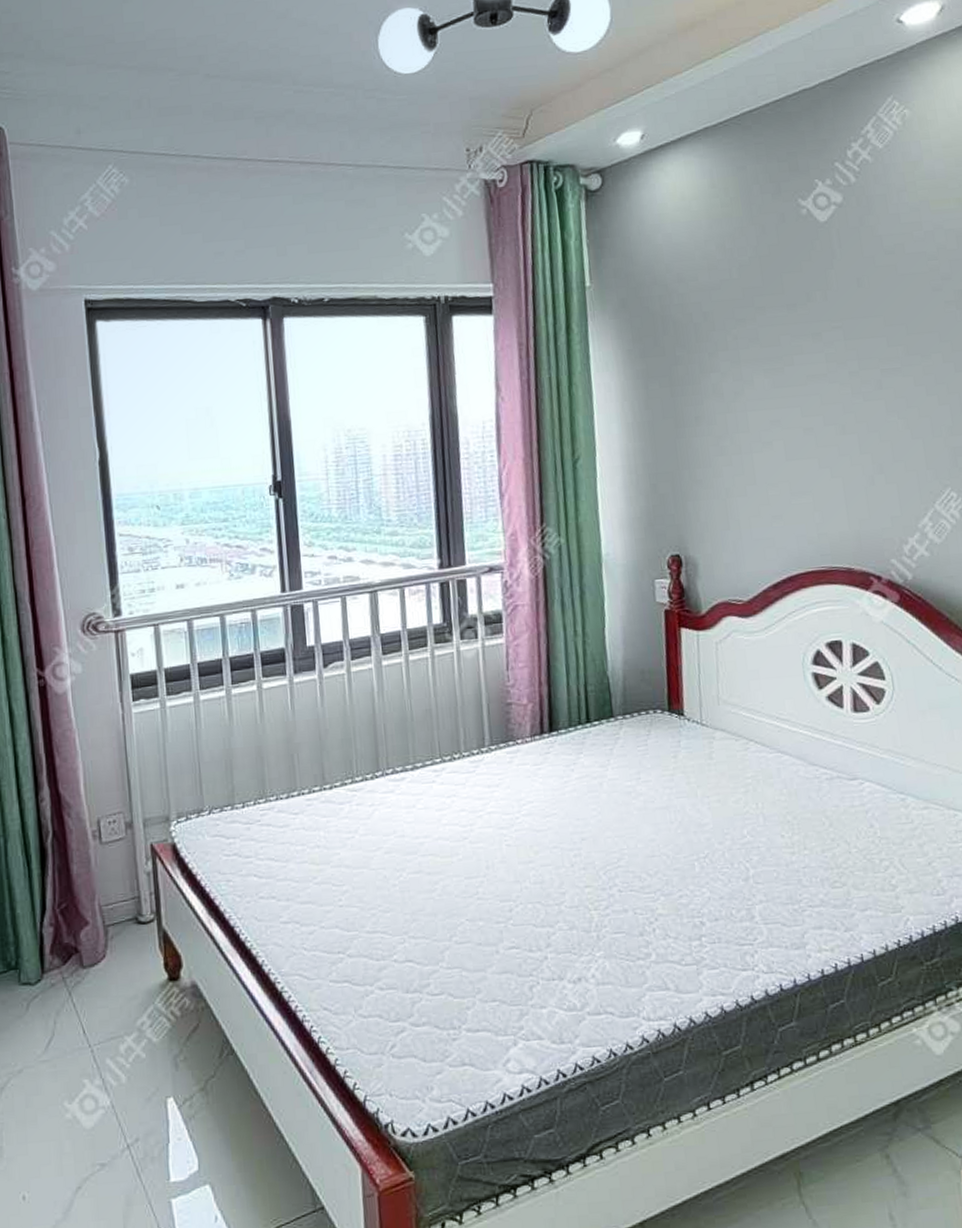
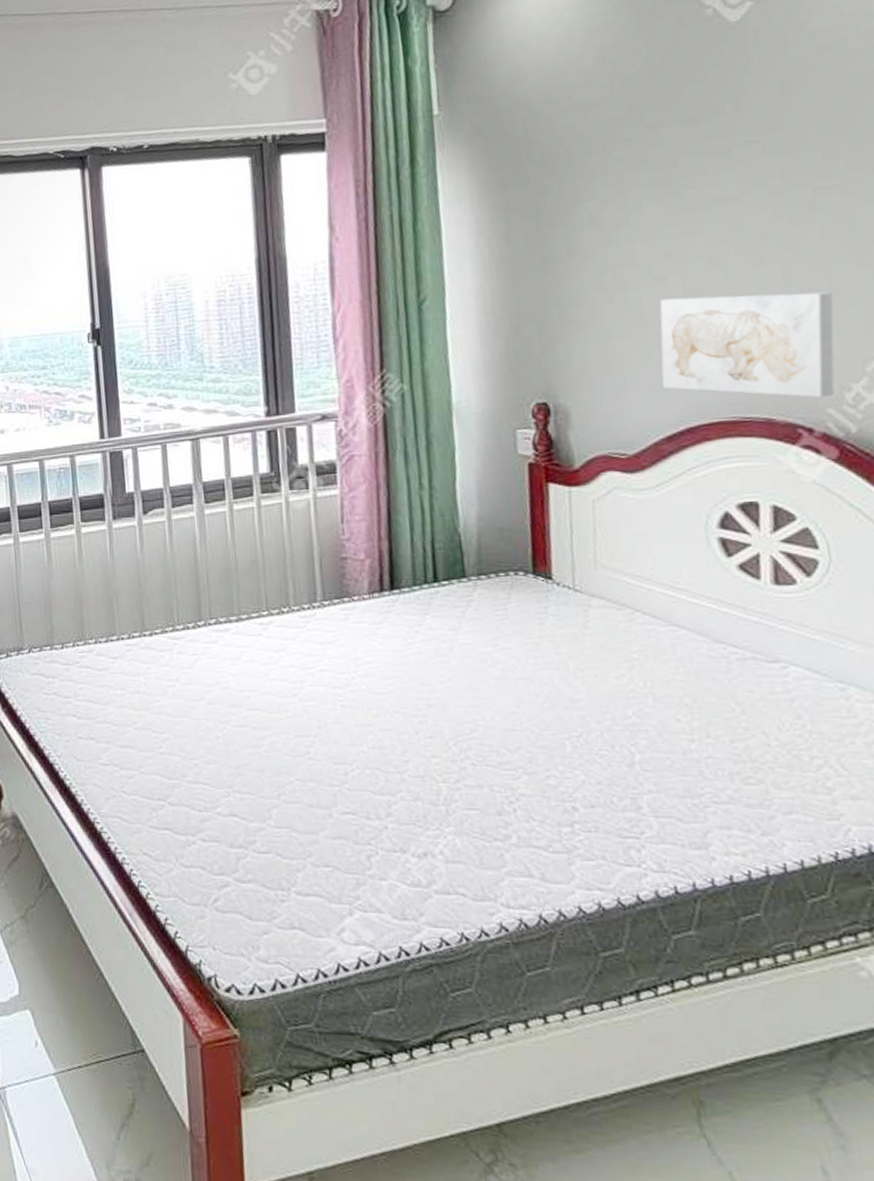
wall art: none [767,459,896,550] -> present [660,291,835,397]

